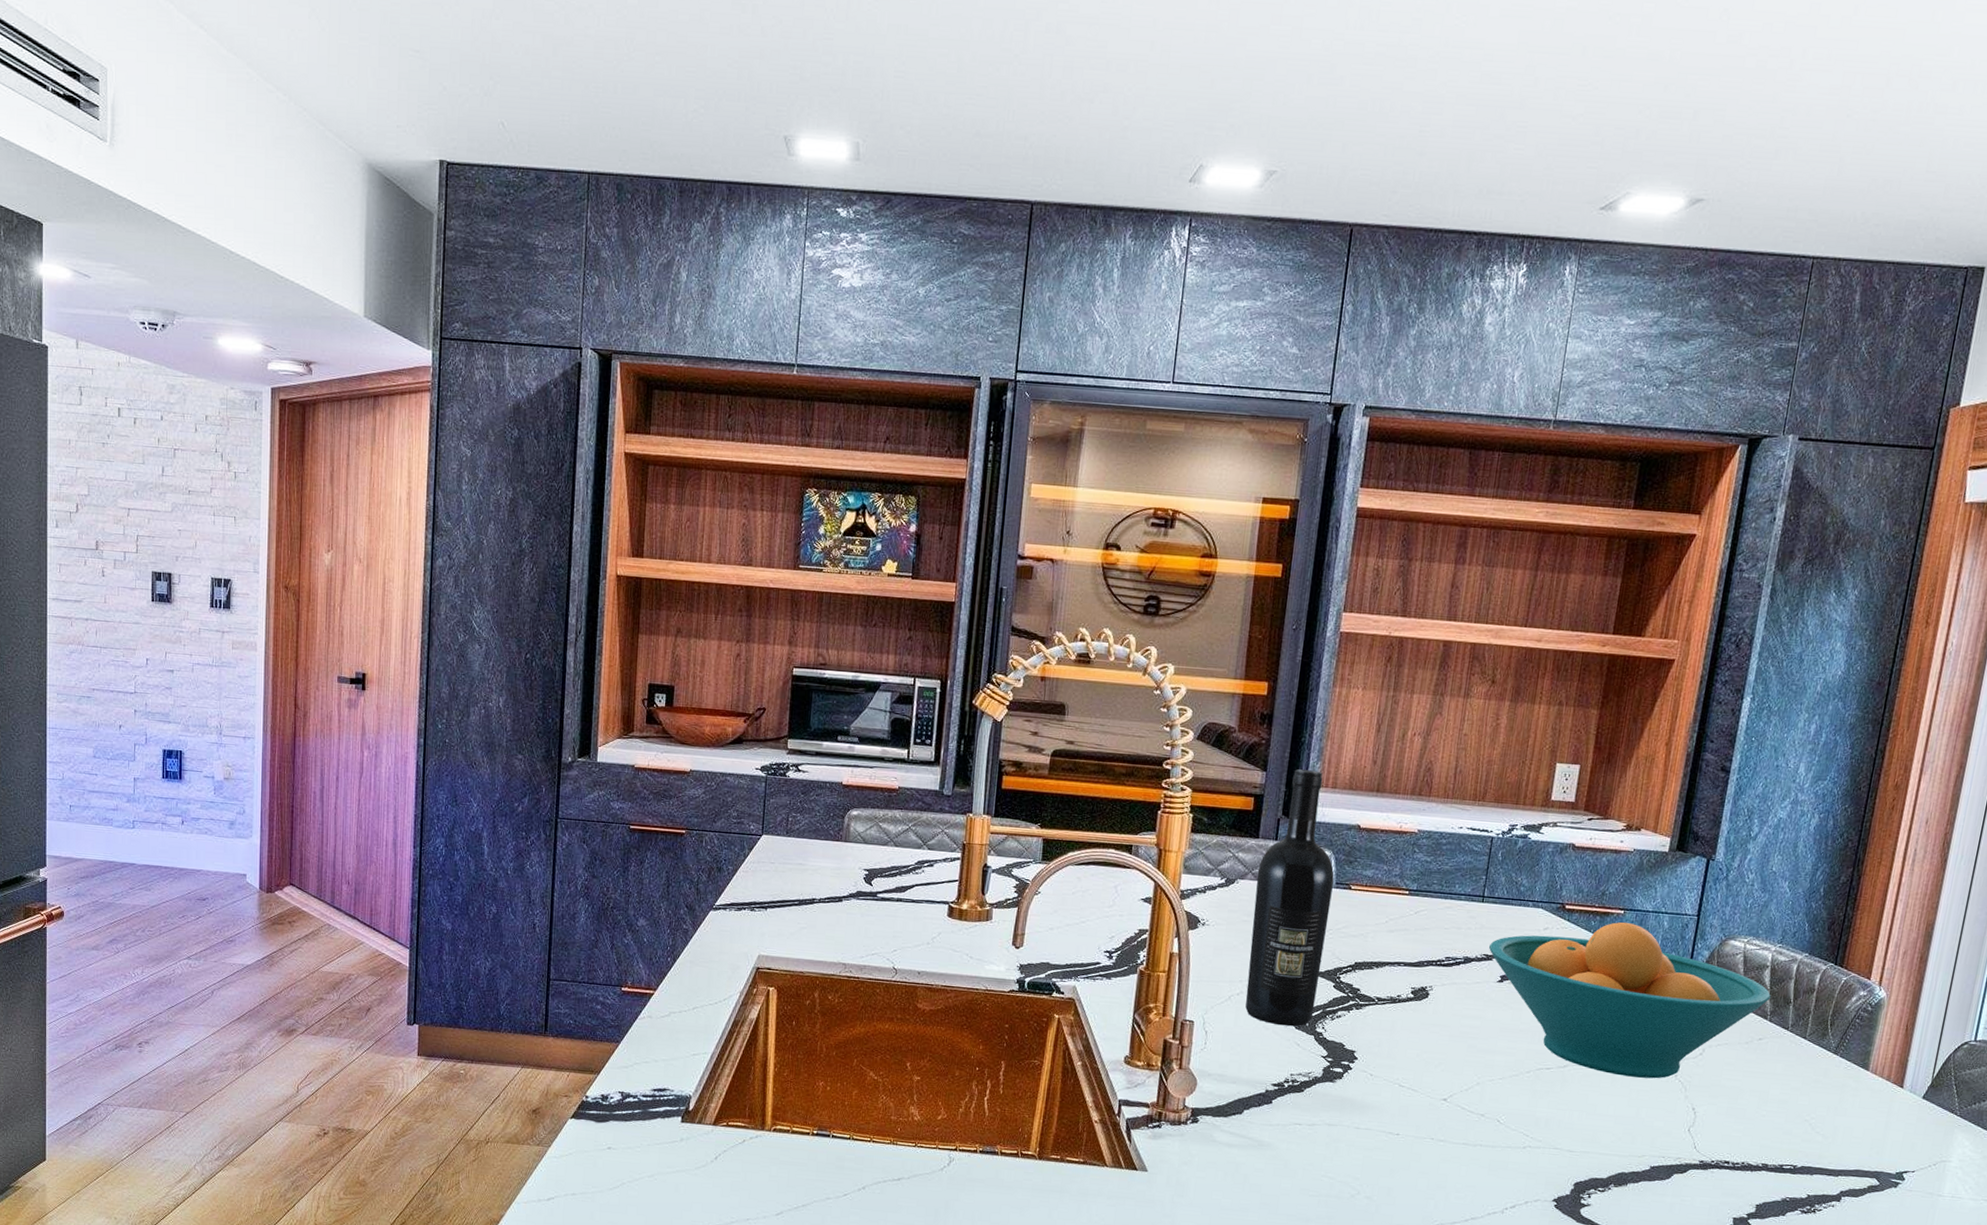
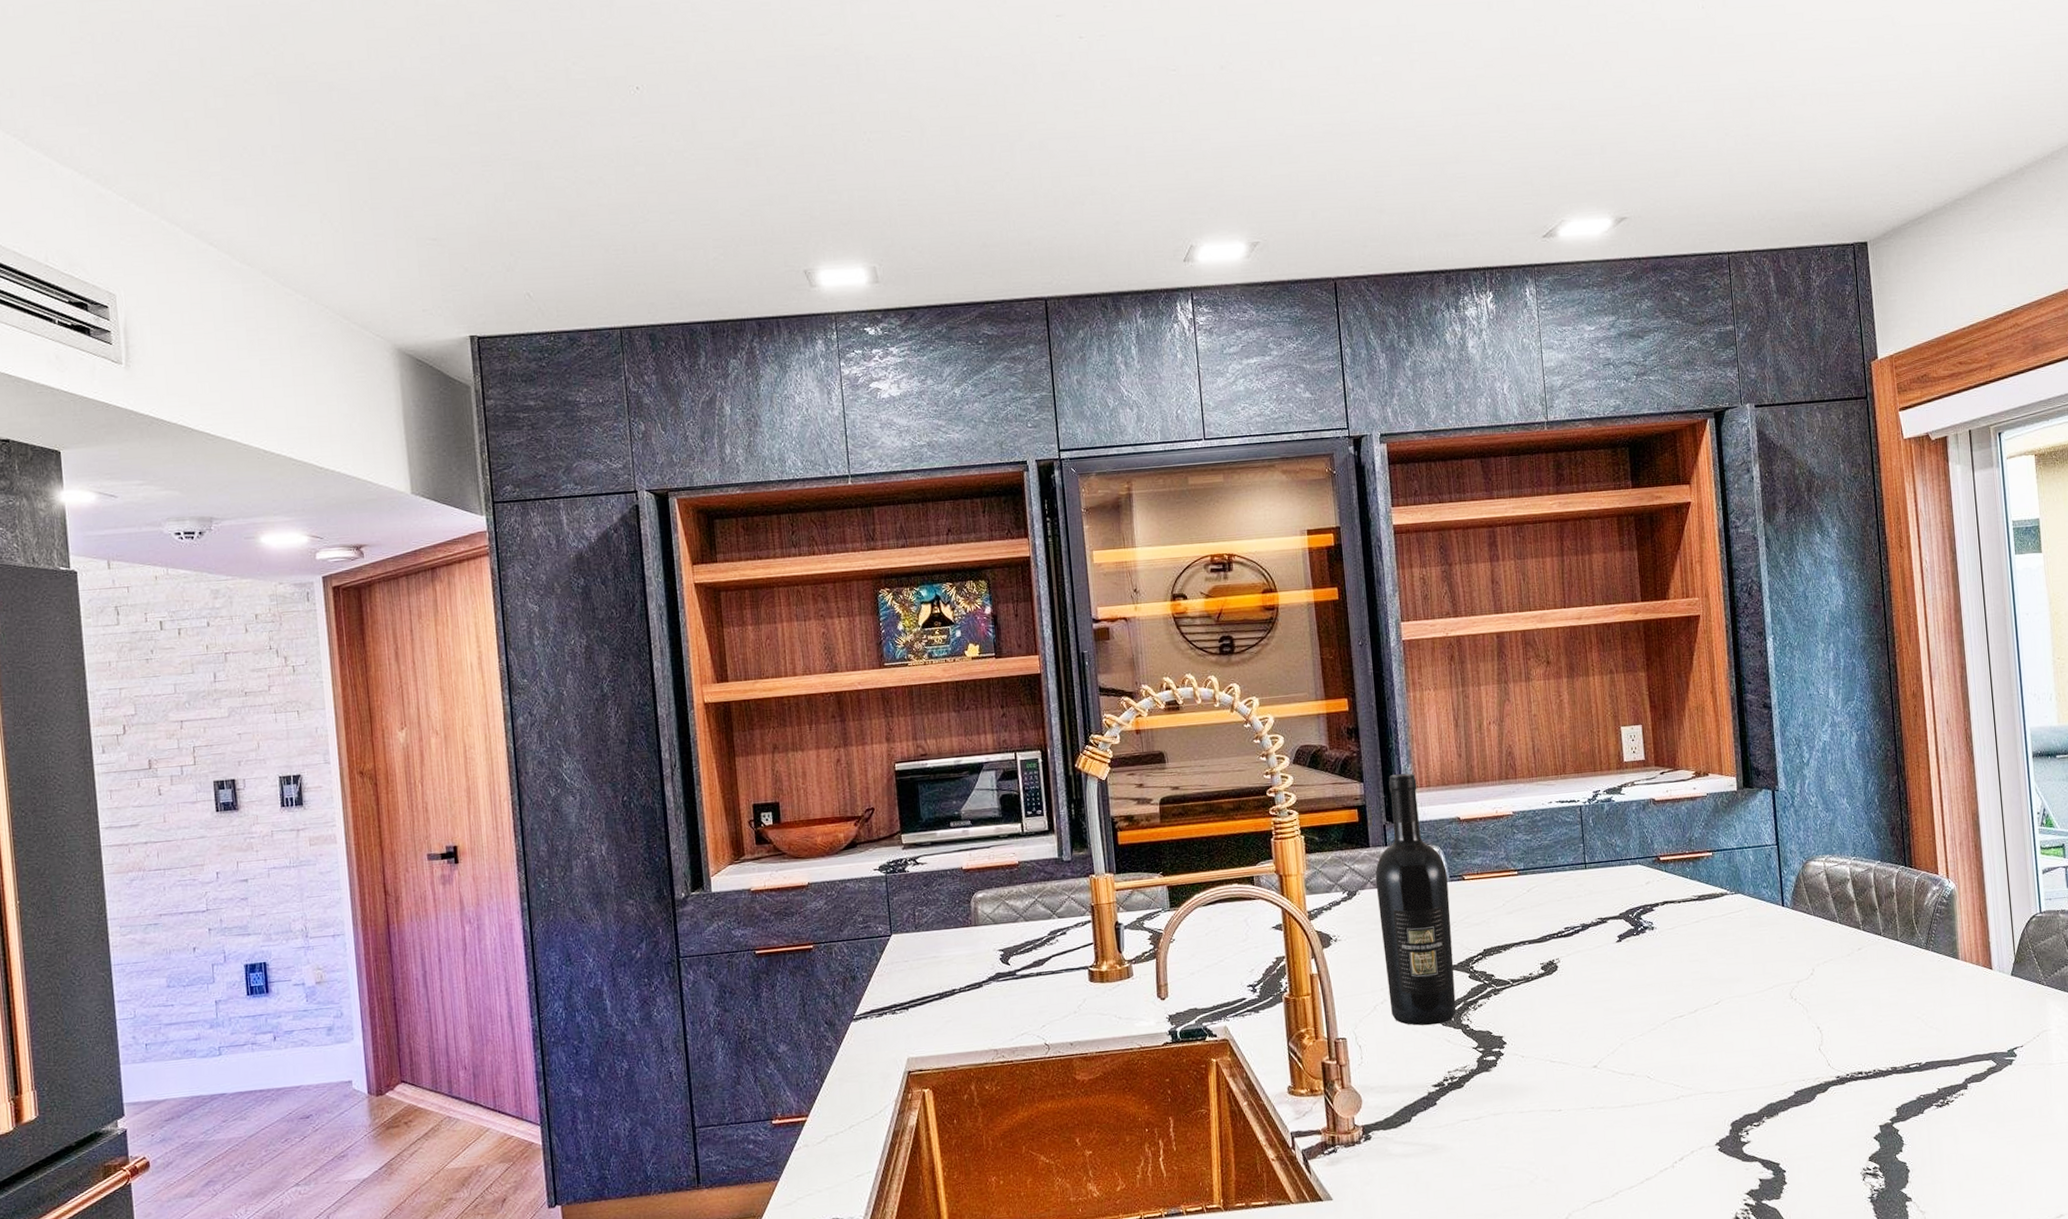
fruit bowl: present [1489,922,1771,1079] -> none [1601,862,1858,1010]

